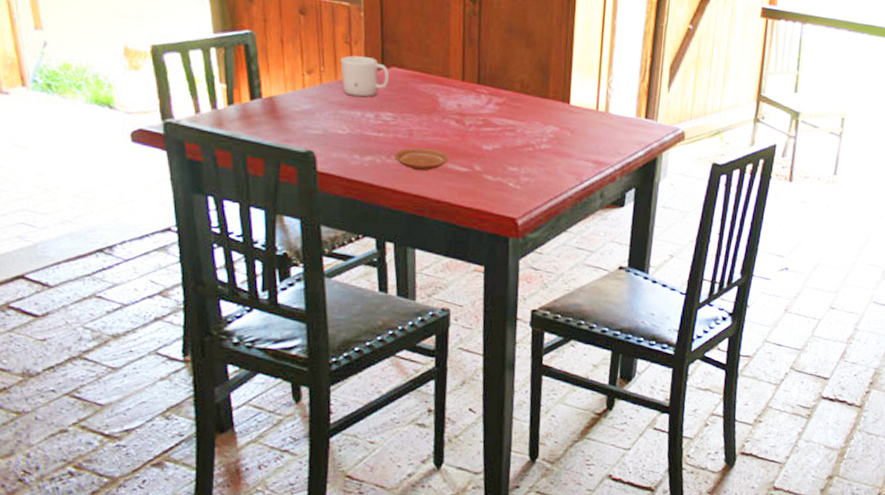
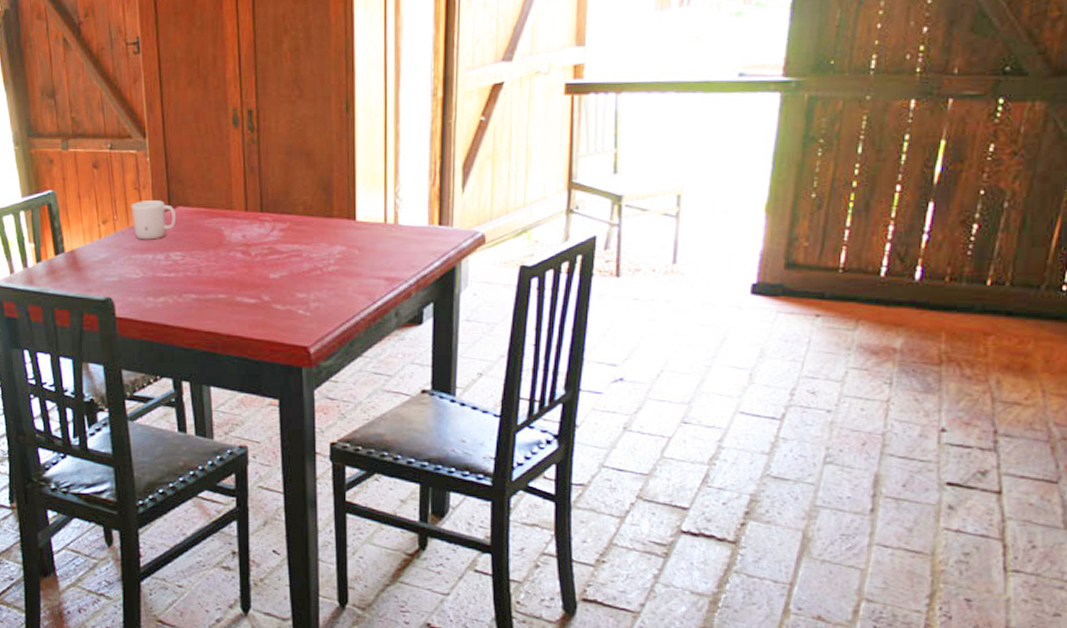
plate: present [393,147,449,171] -> none [184,283,237,307]

